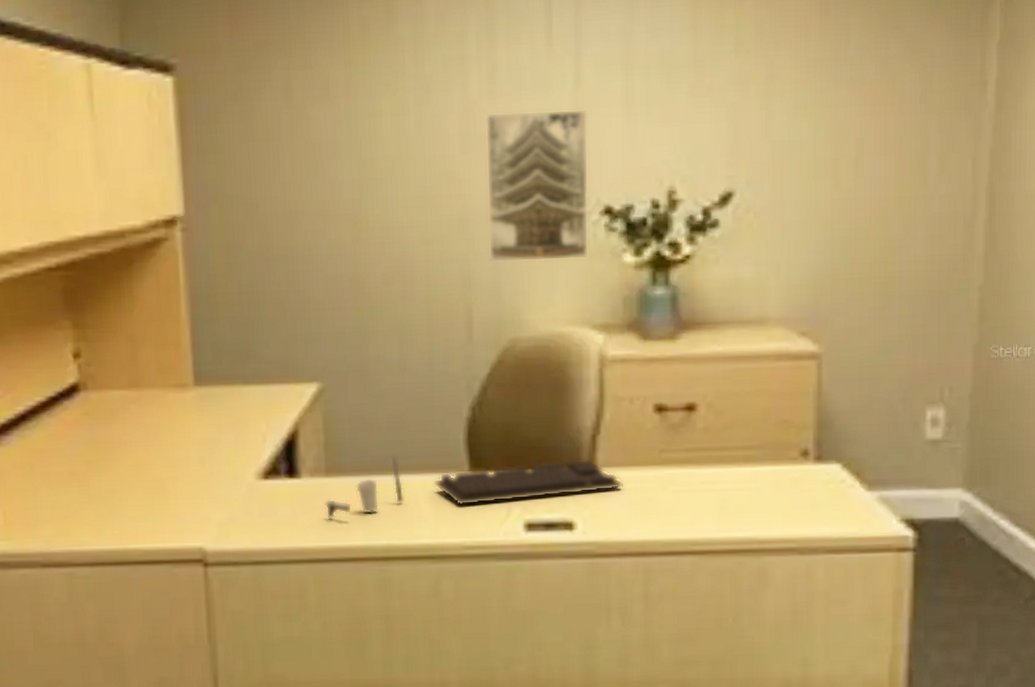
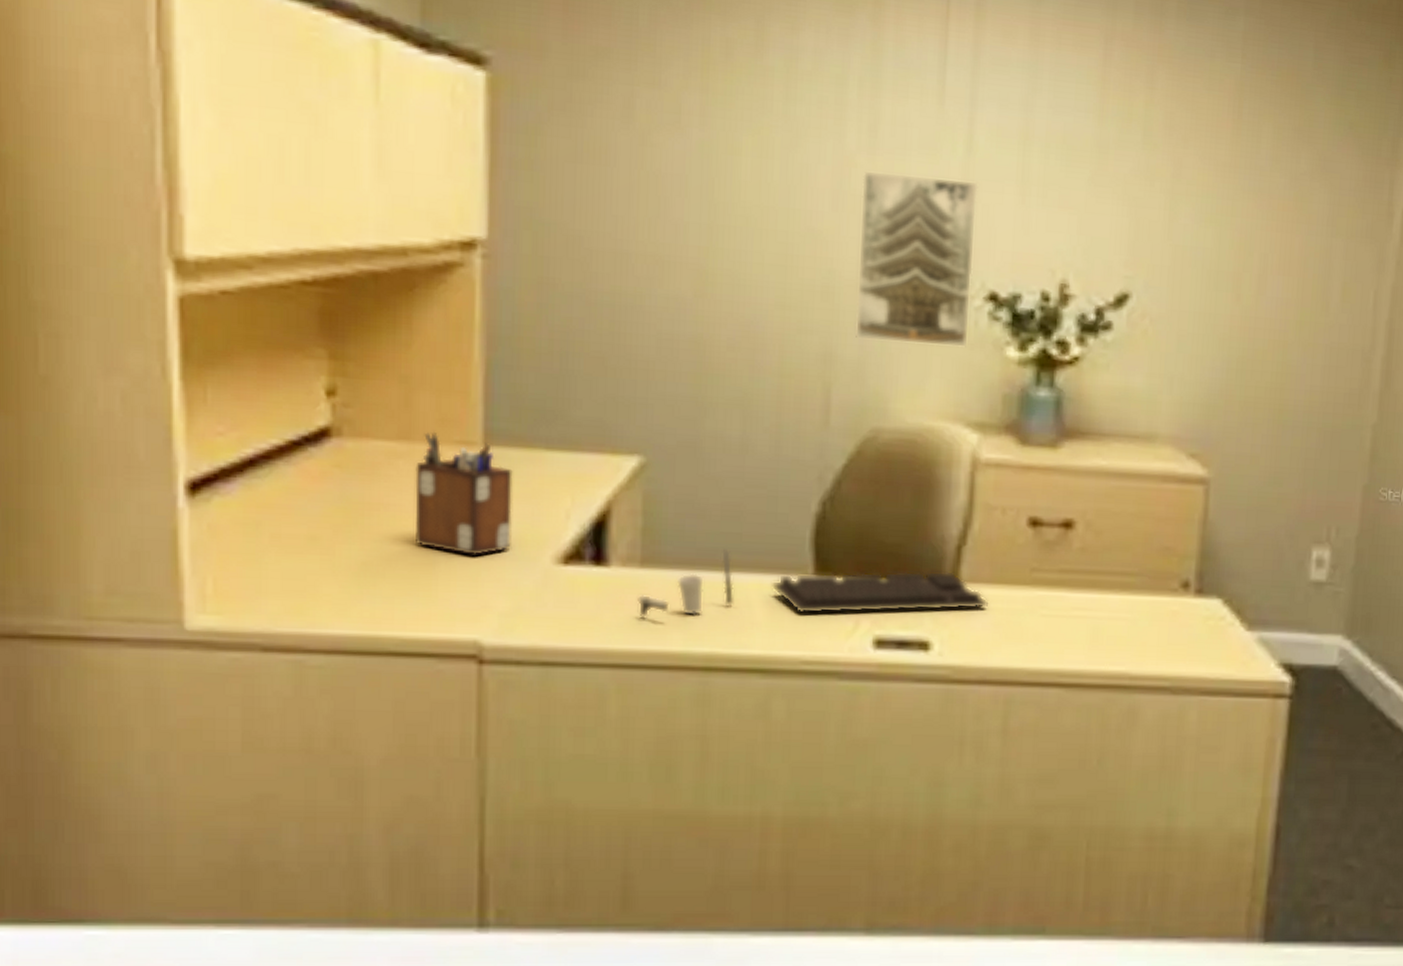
desk organizer: none [144,379,222,477] -> present [415,431,513,556]

